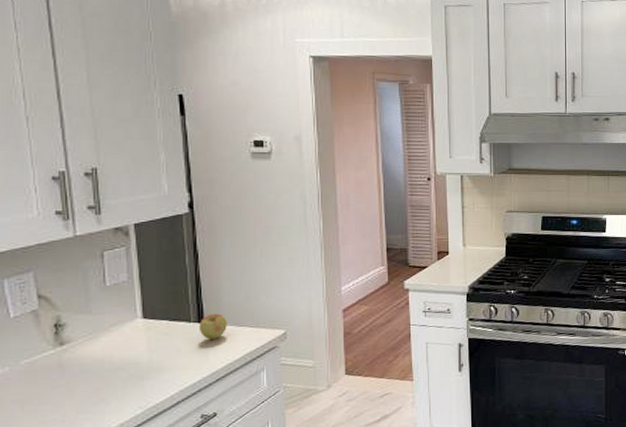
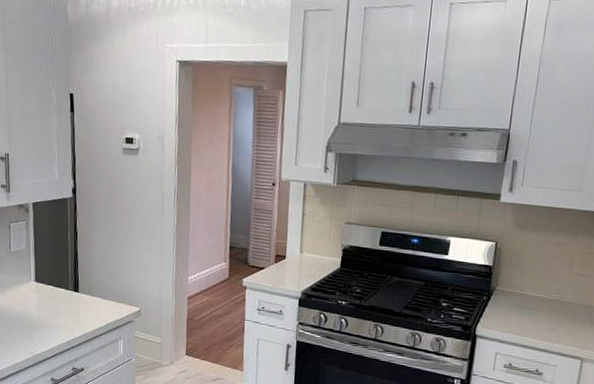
apple: present [198,313,227,340] -> none [74,285,96,307]

